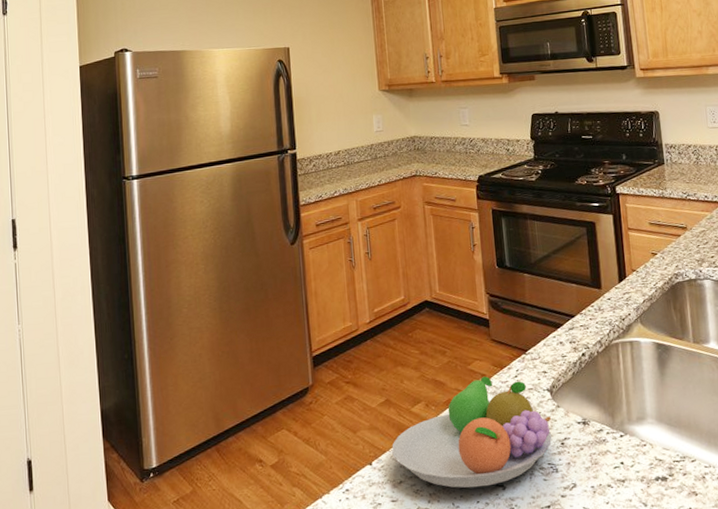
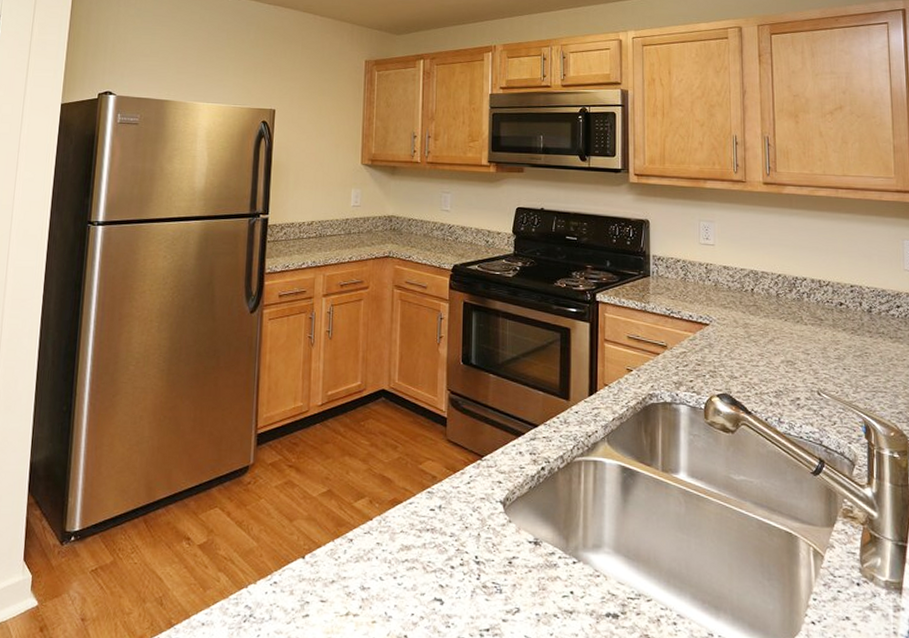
fruit bowl: present [392,376,552,488] -> none [328,479,500,599]

